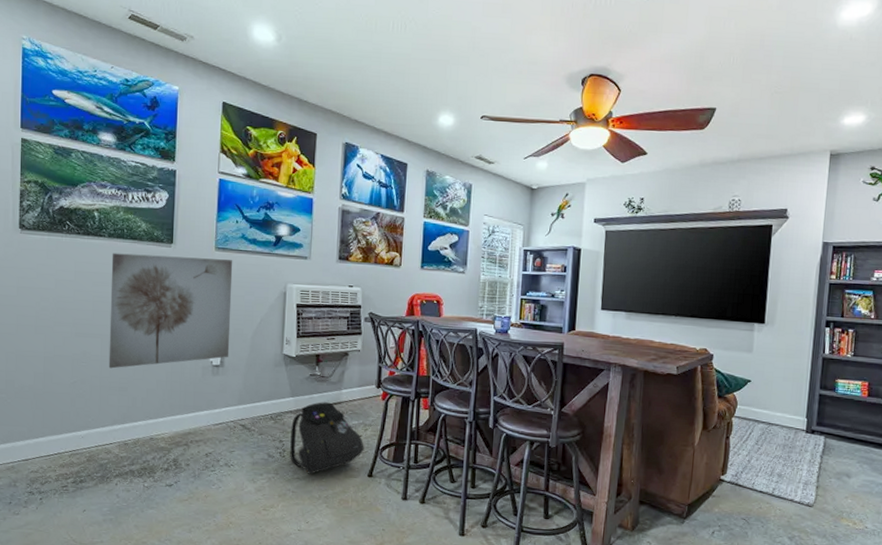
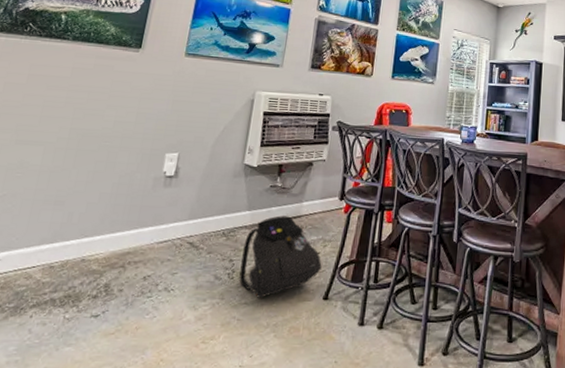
wall art: present [108,253,233,369] -> none [47,56,203,180]

